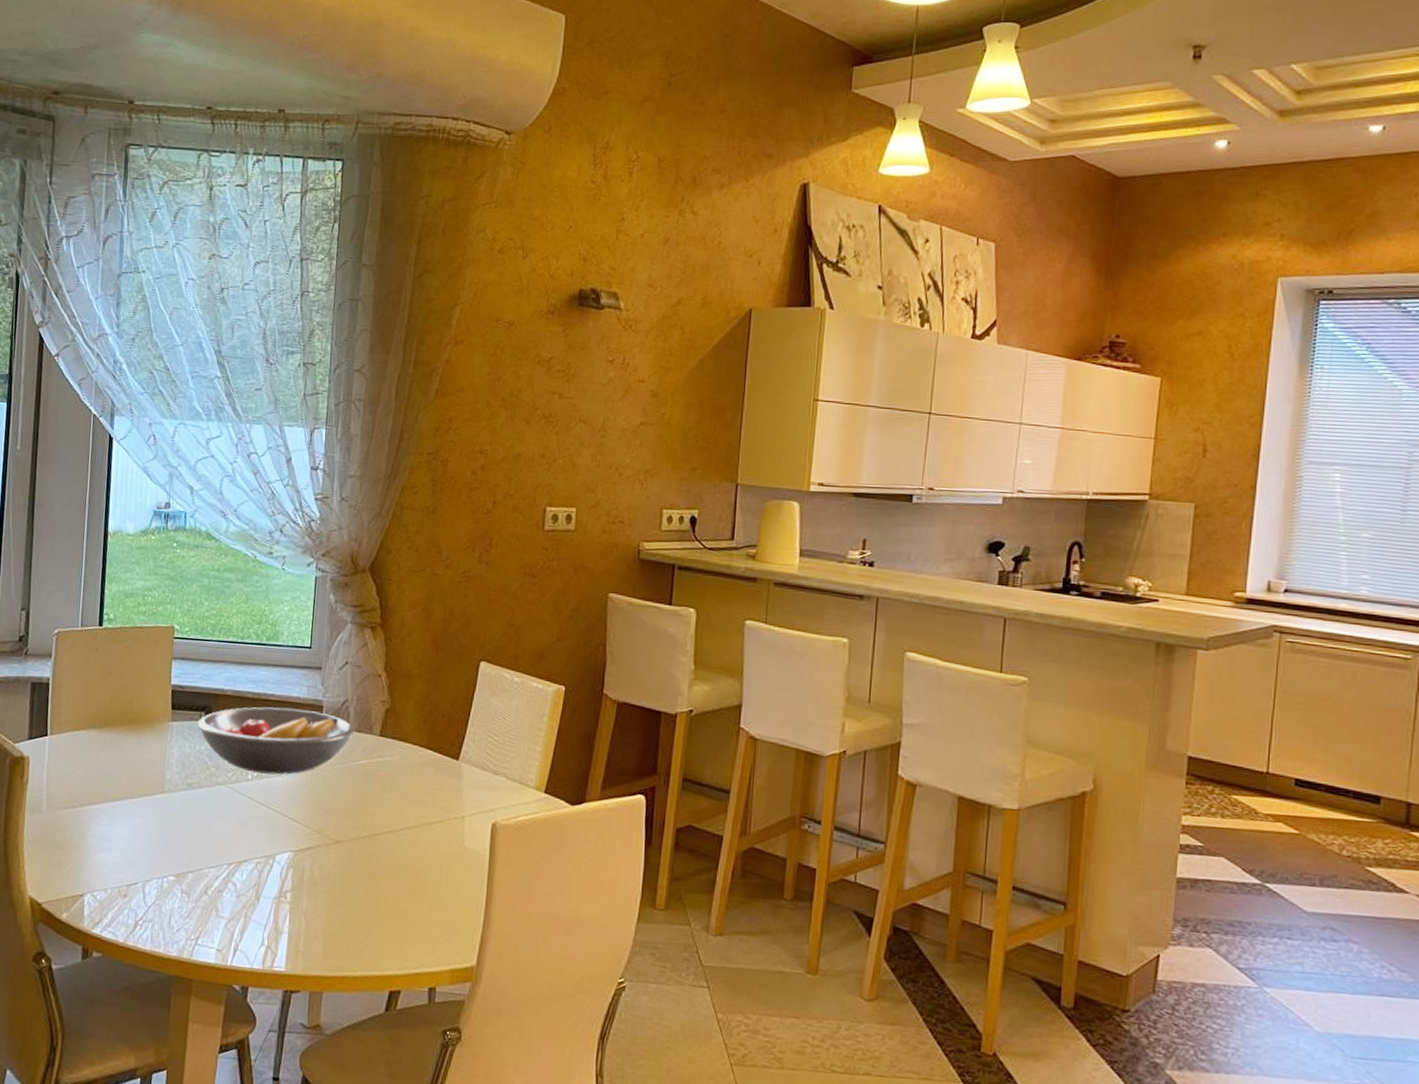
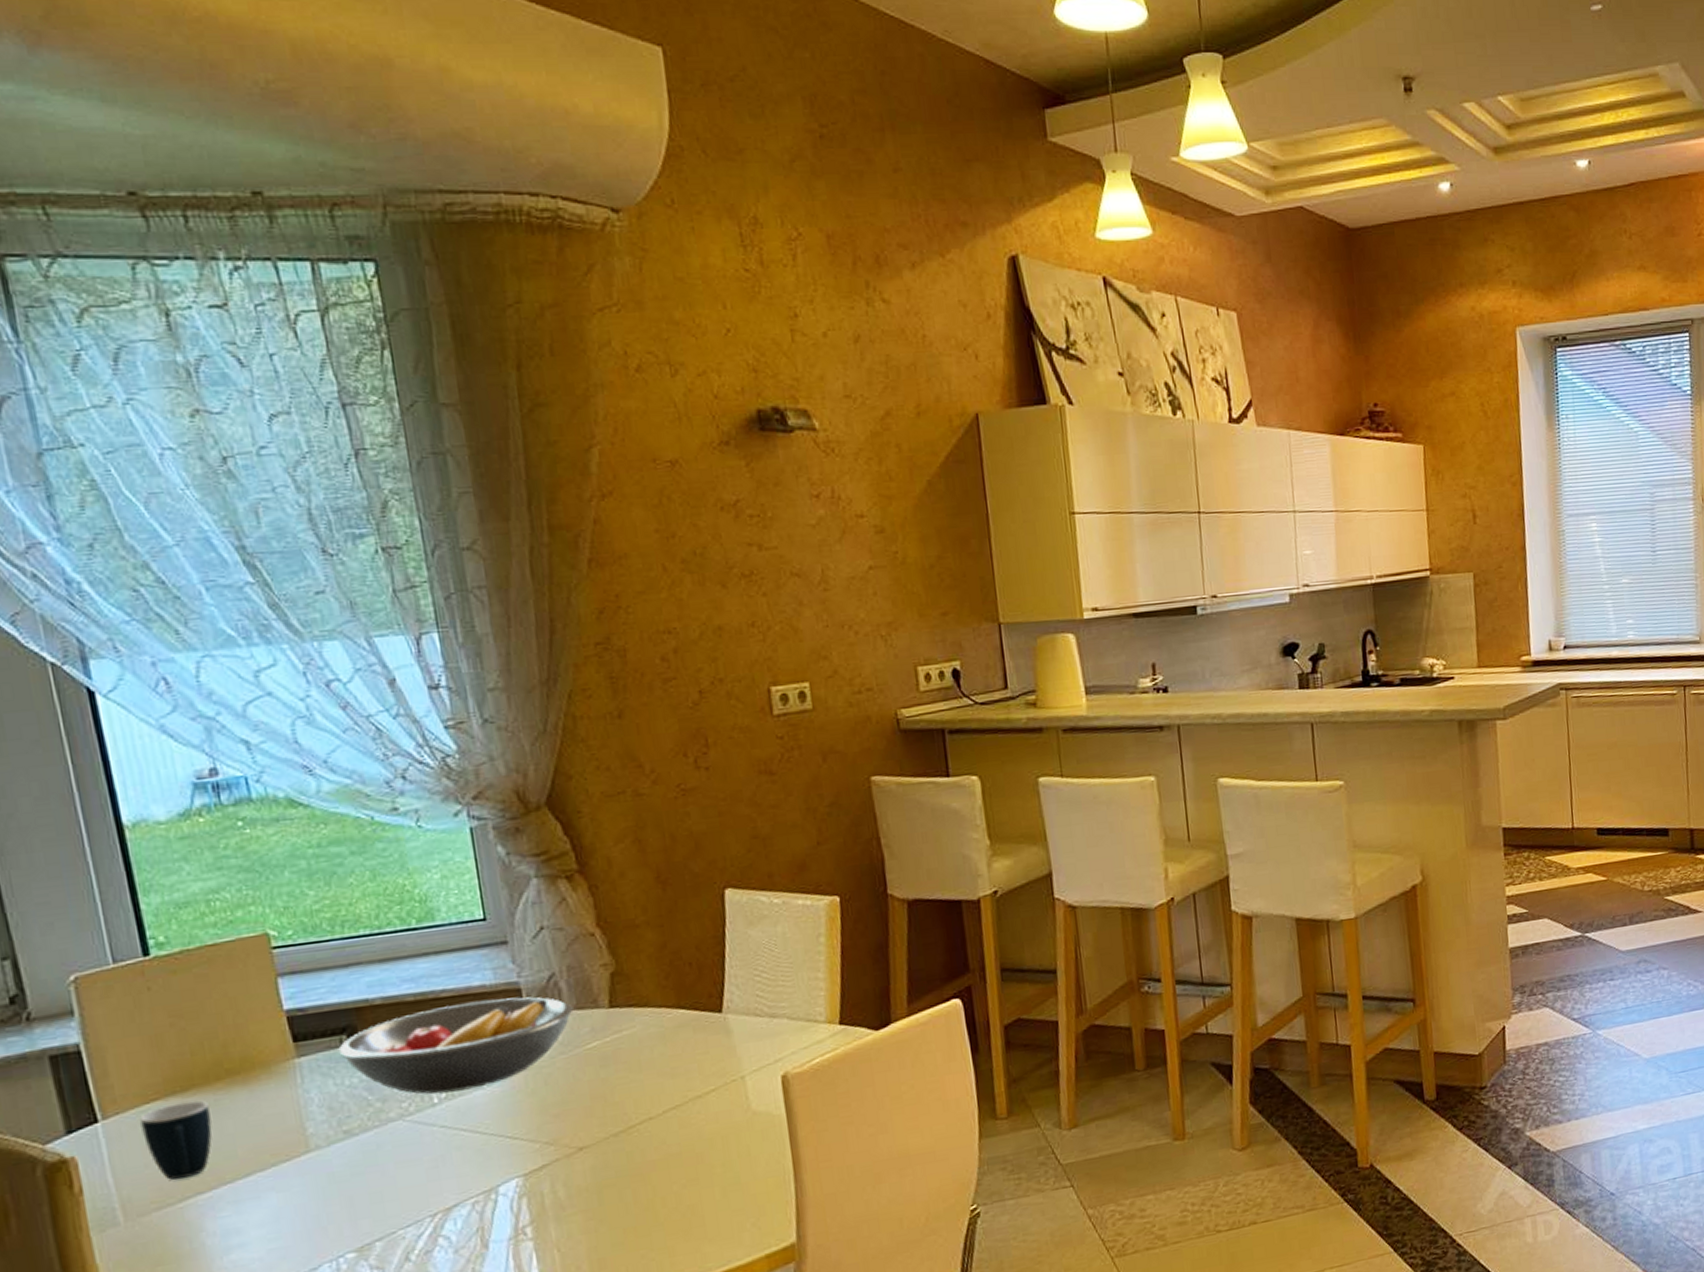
mug: none [70,735,112,791] -> present [140,1100,212,1180]

